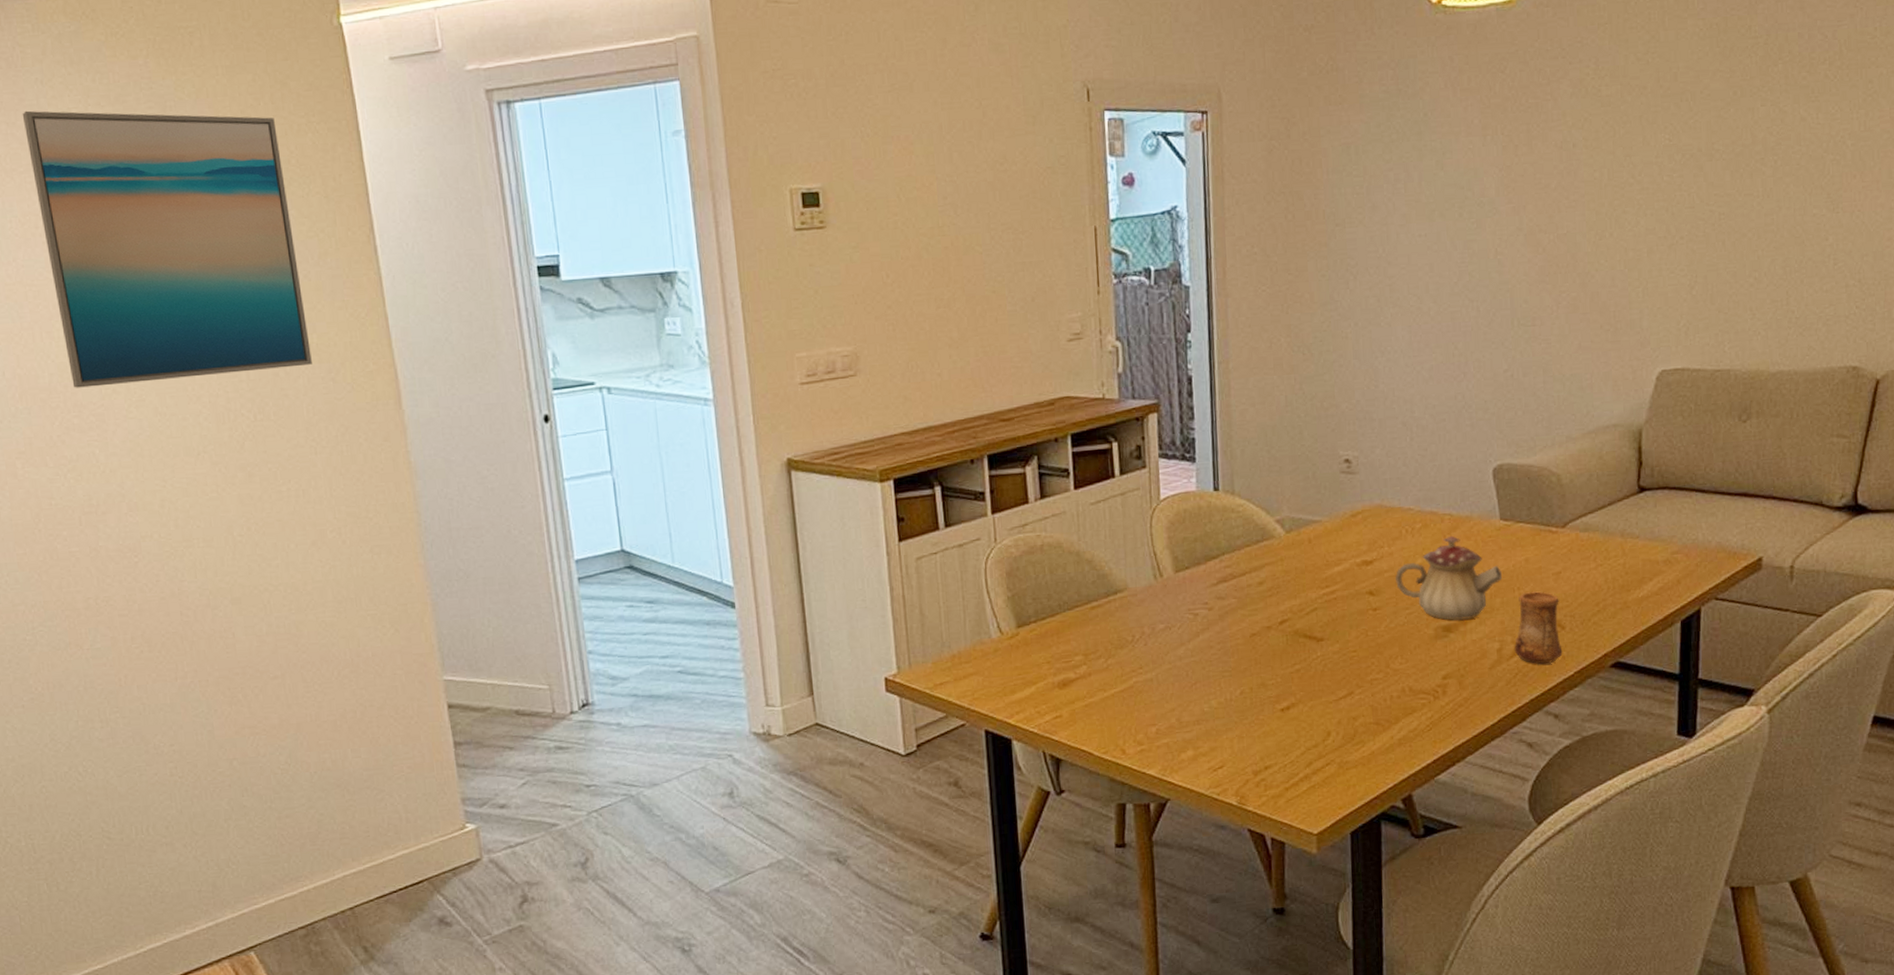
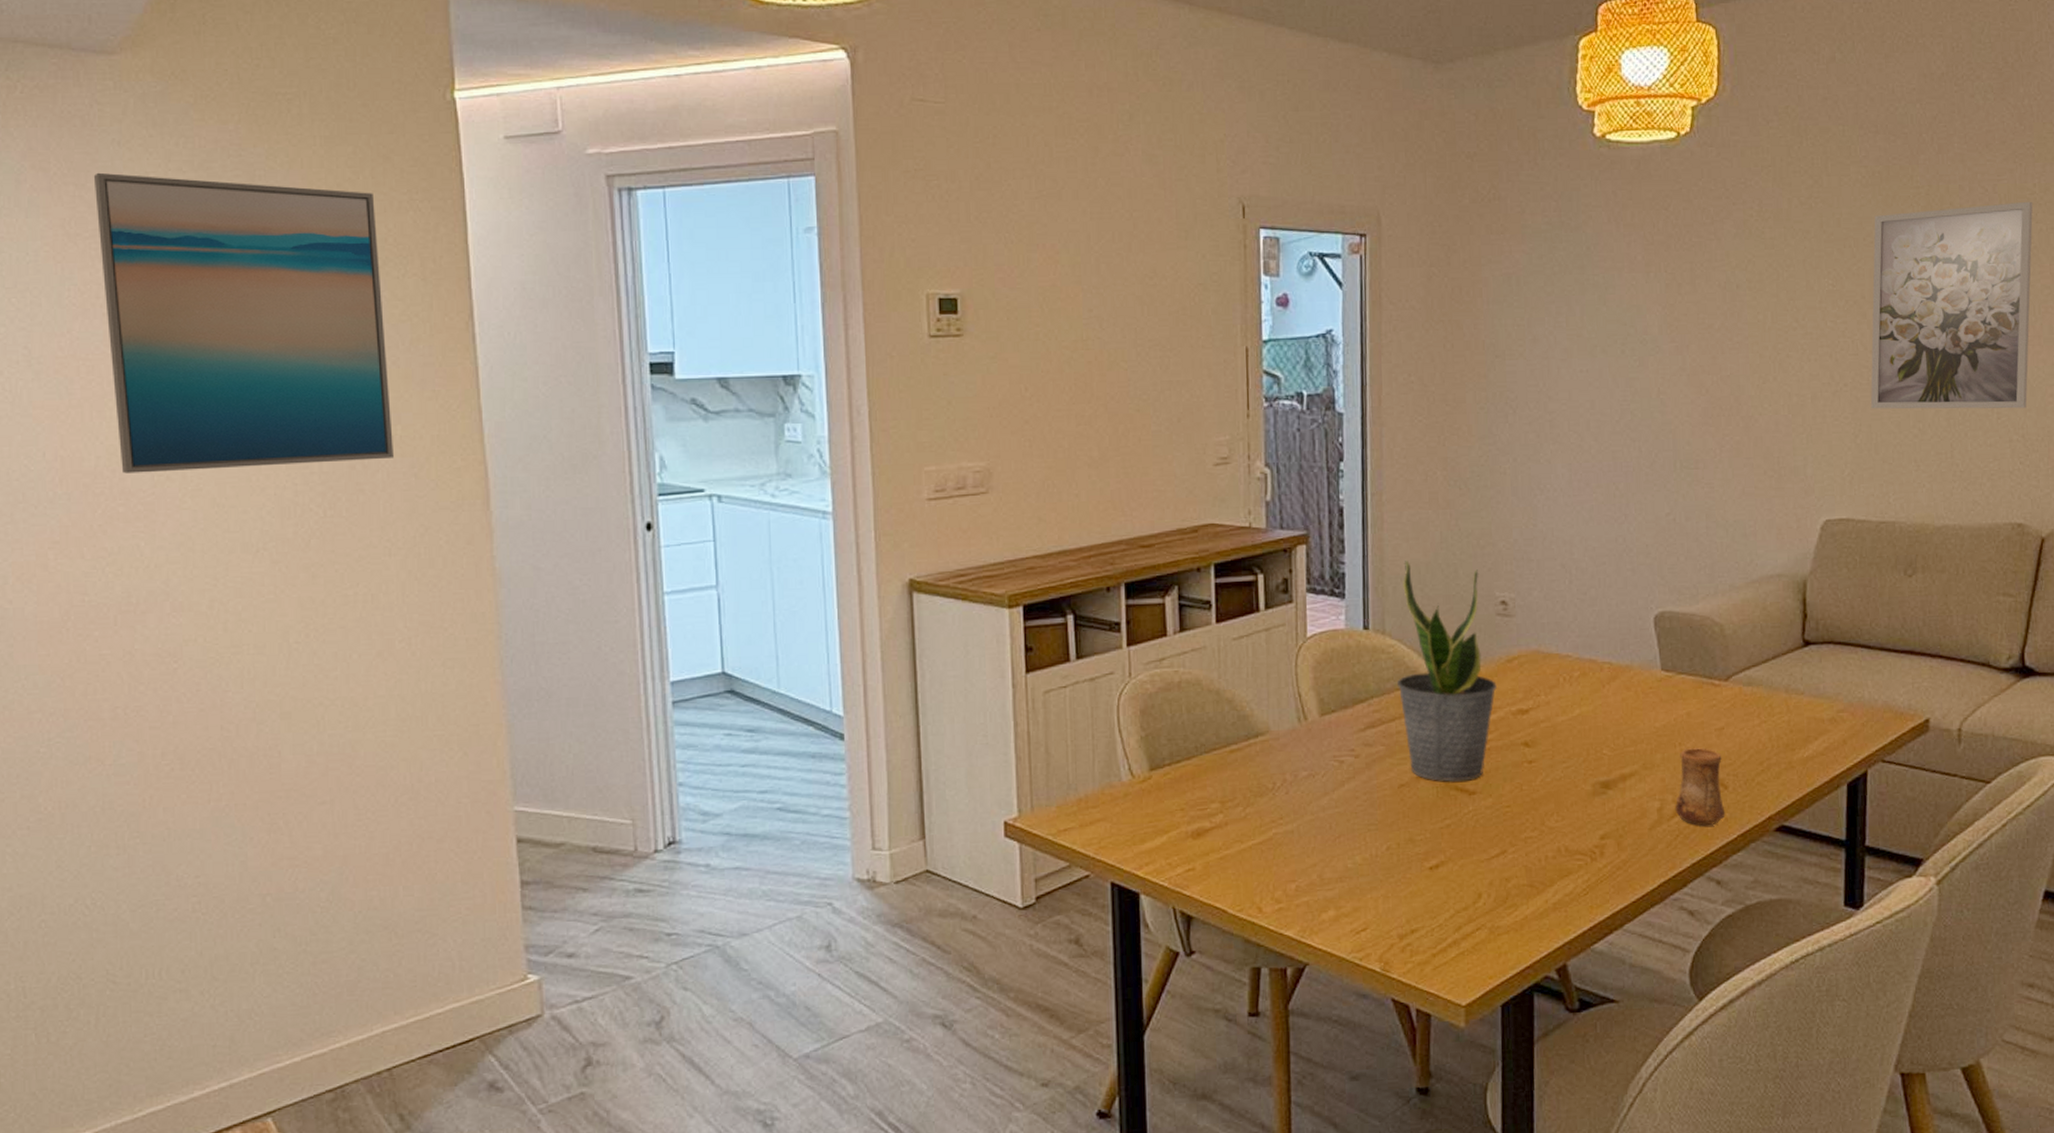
potted plant: none [1247,423,1342,630] -> present [1397,559,1497,782]
teapot: present [1396,535,1502,620] -> none [1552,685,1663,776]
wall art: none [1706,45,1874,261] -> present [1870,201,2033,409]

